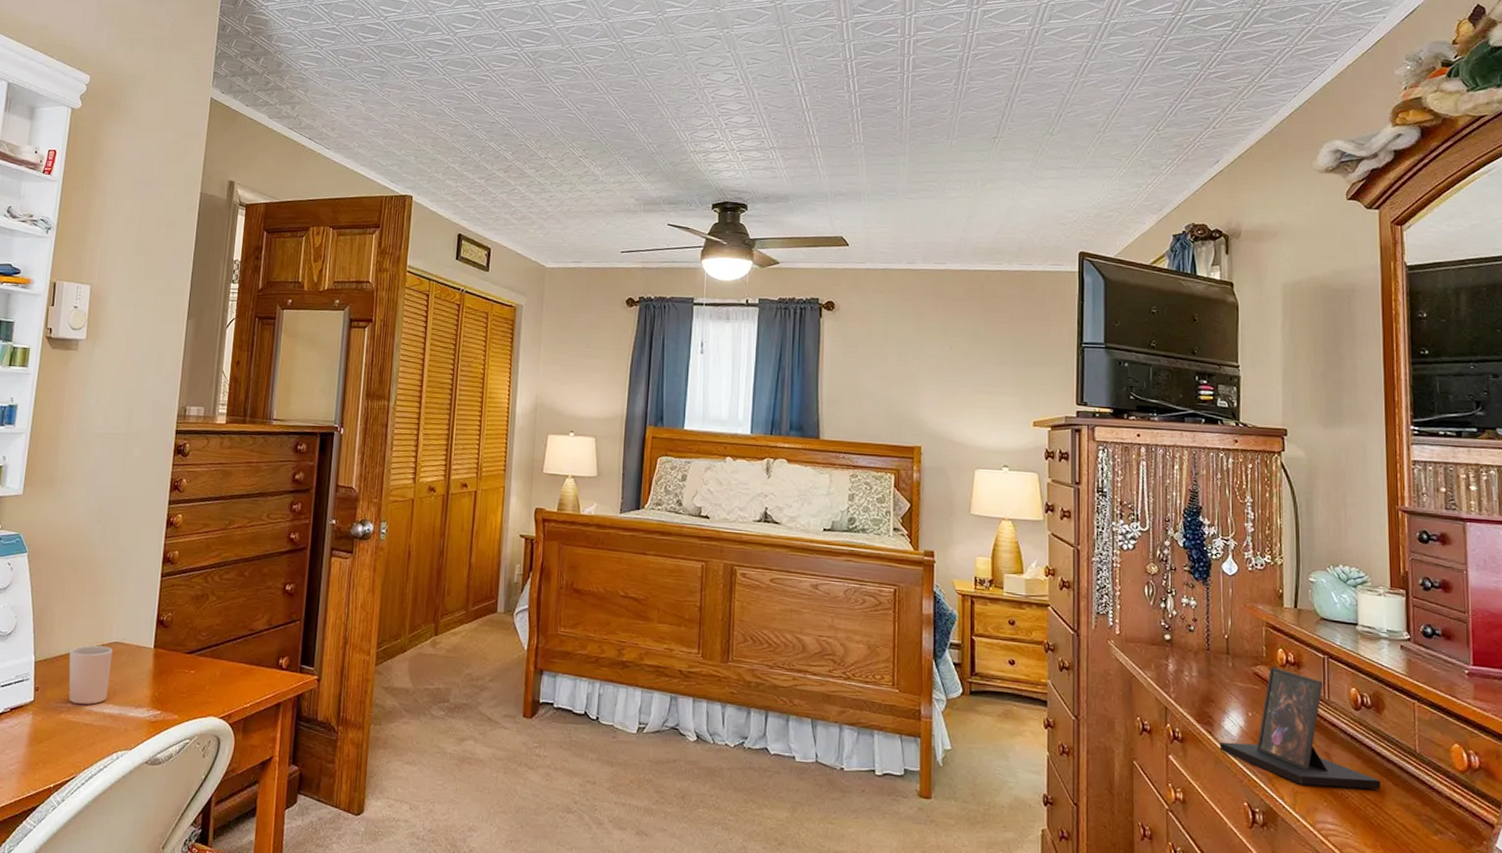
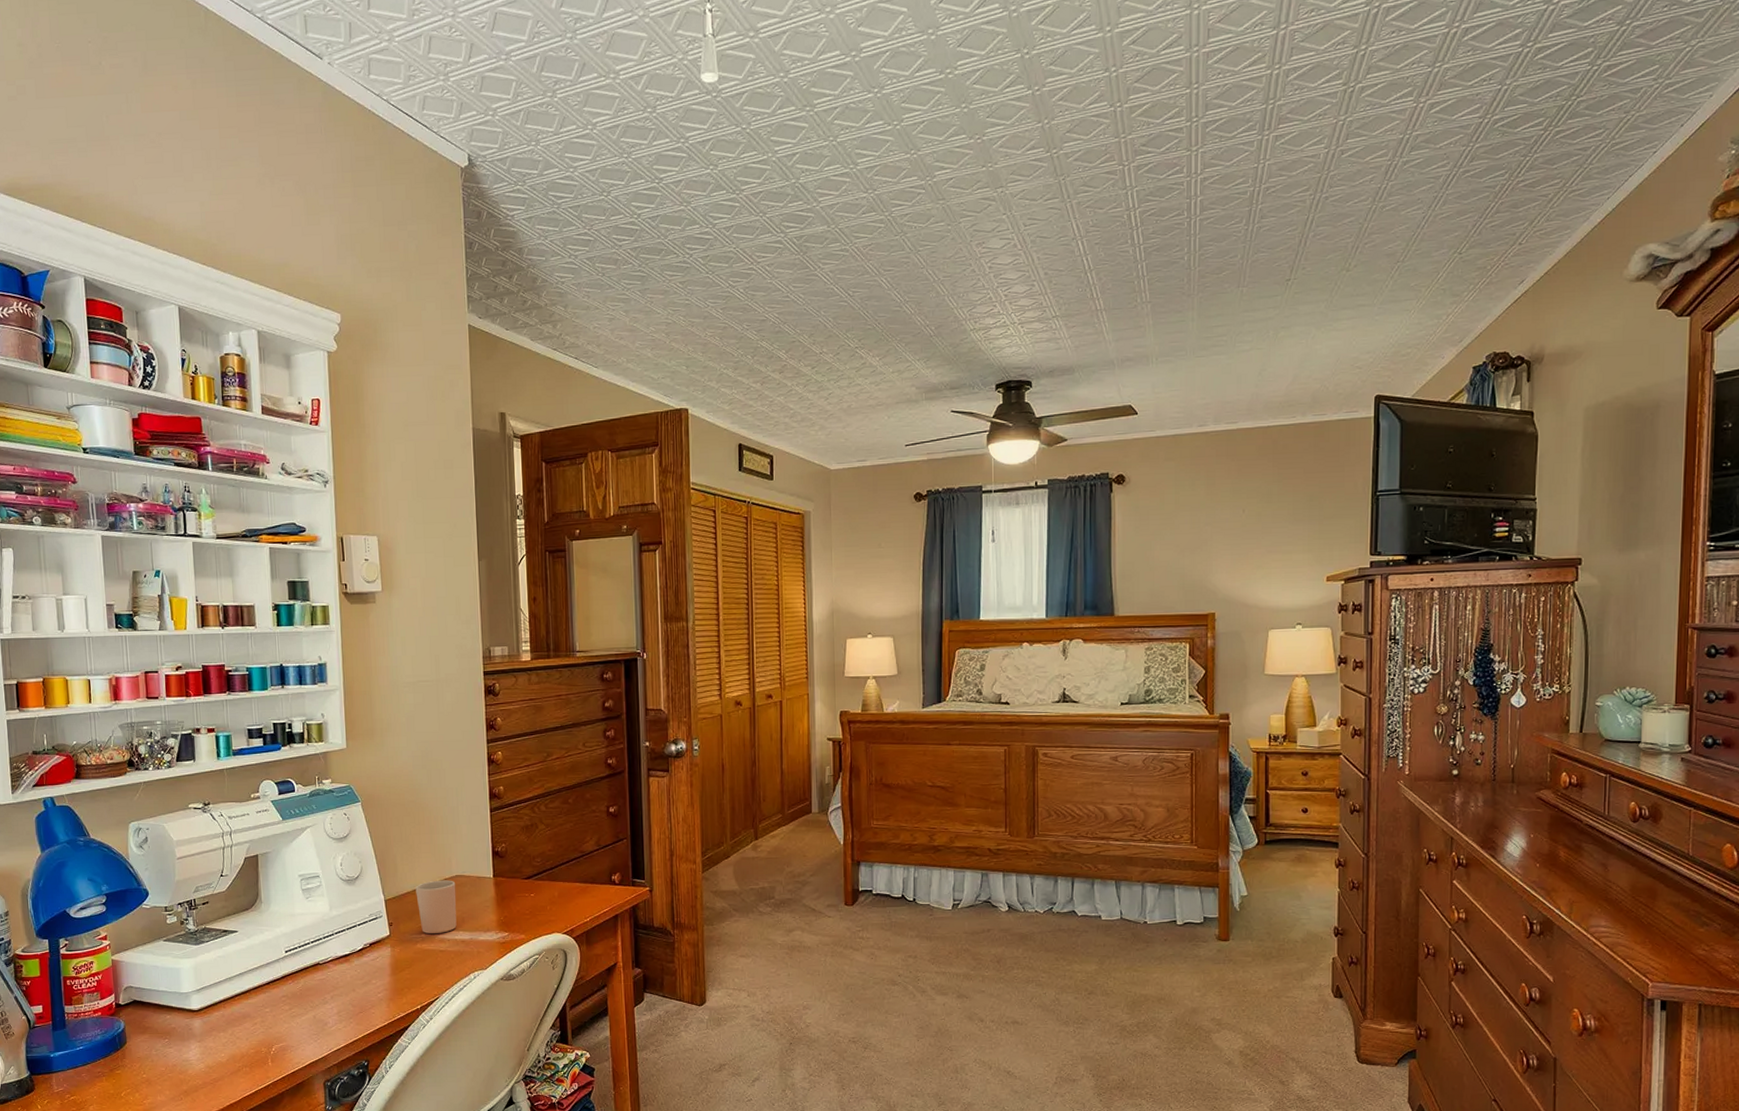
photo frame: present [1219,667,1381,790] -> none [1501,790,1653,895]

